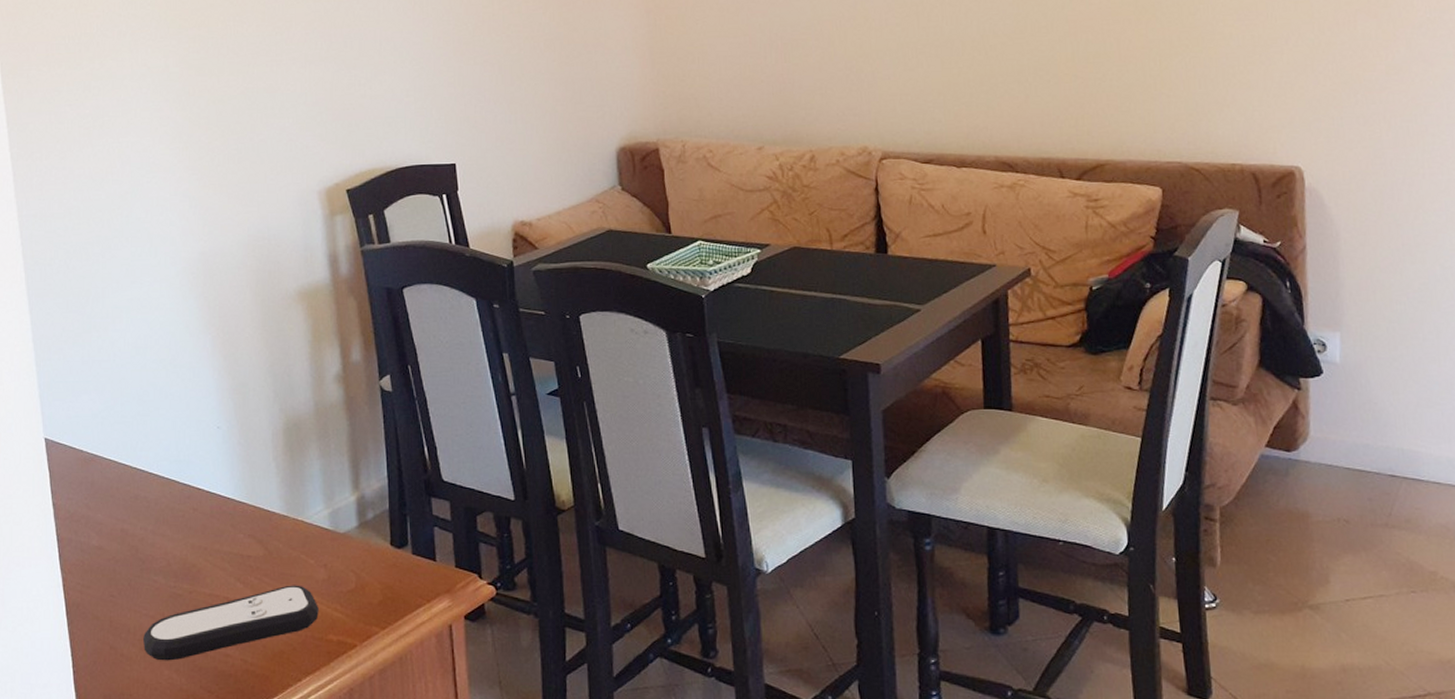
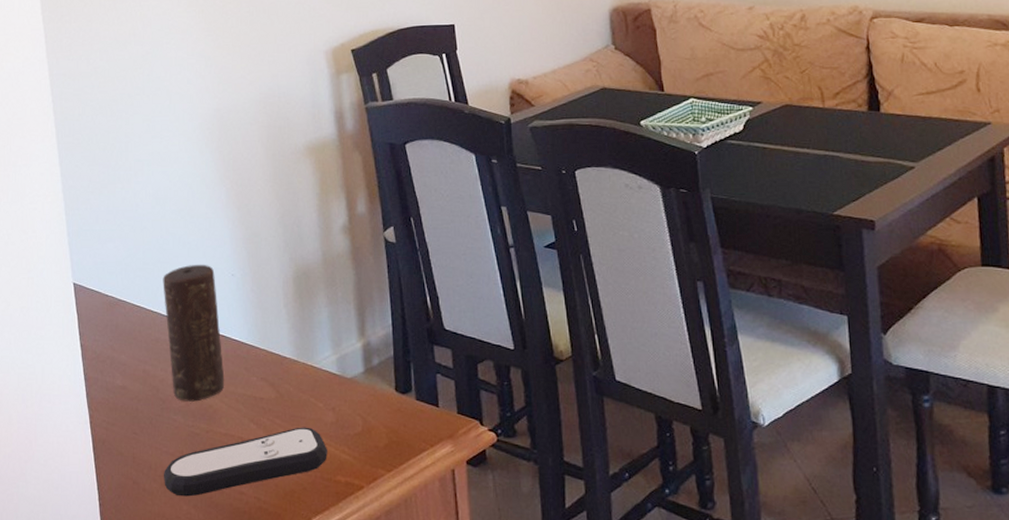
candle: none [142,416,209,561] -> present [163,264,225,402]

